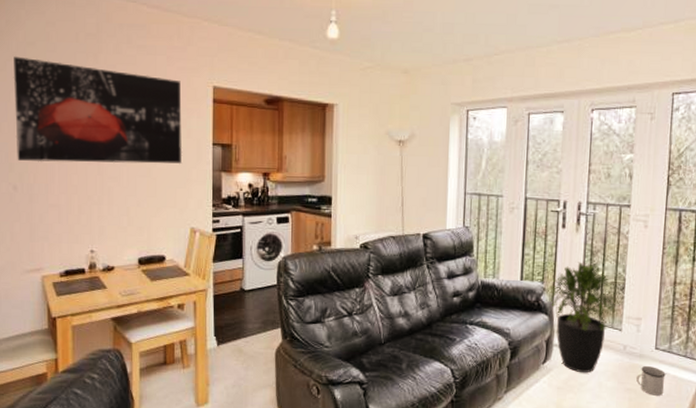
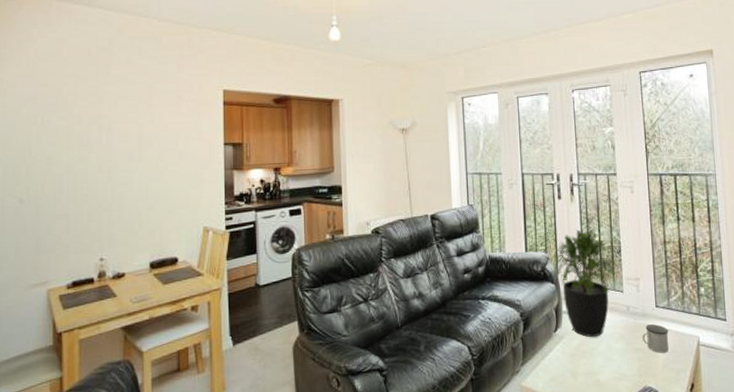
wall art: present [13,56,183,165] -> none [23,73,194,174]

